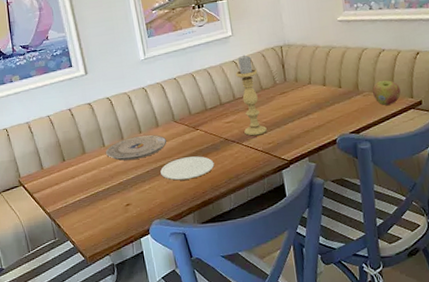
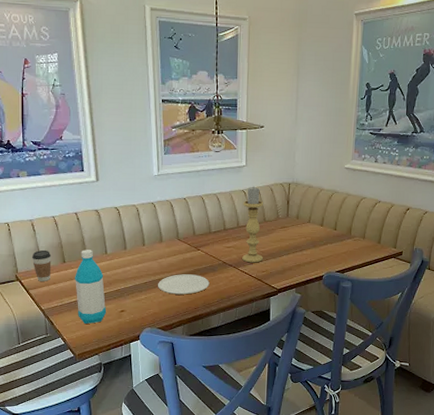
coffee cup: none [32,150,53,184] -> present [31,250,52,281]
water bottle: none [76,144,112,223] -> present [75,250,107,324]
plate: present [106,134,167,161] -> none [107,248,168,270]
apple: present [372,80,401,105] -> none [363,229,387,251]

